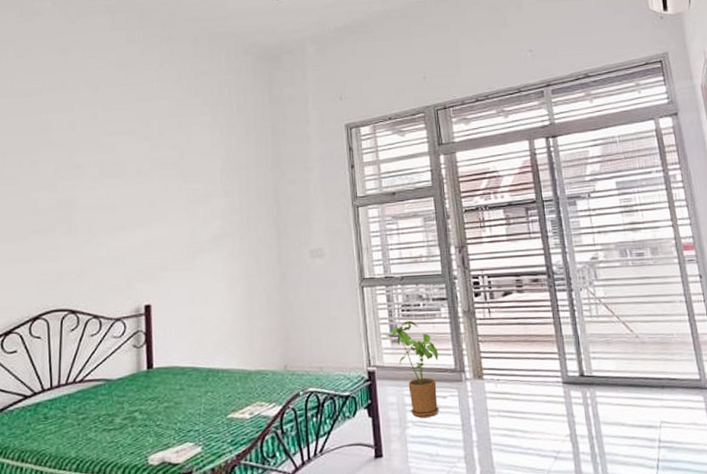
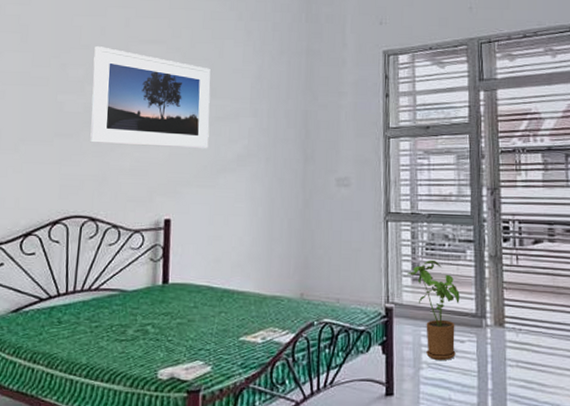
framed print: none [64,142,183,237] -> present [90,46,211,149]

